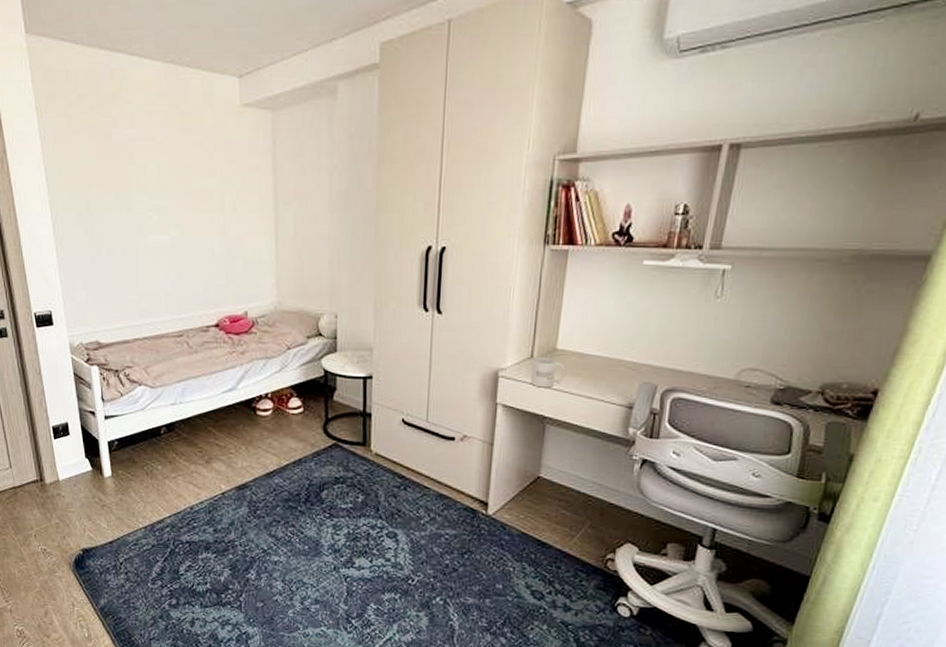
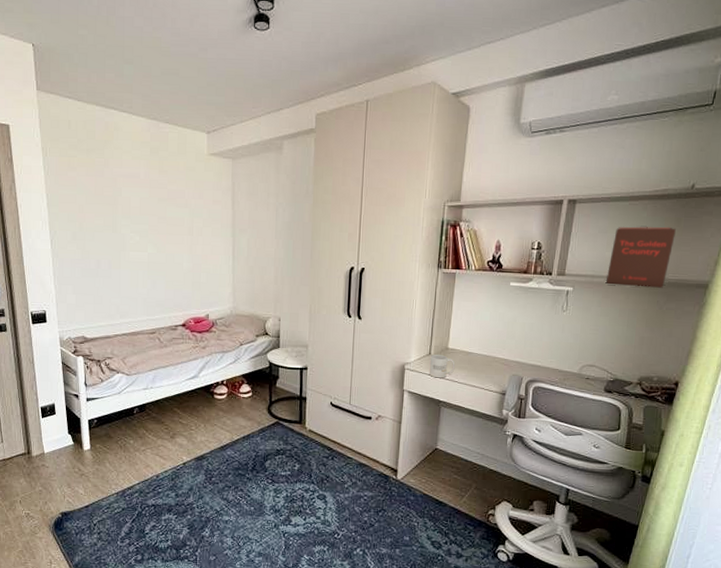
books: none [778,176,887,262] -> present [605,226,676,288]

